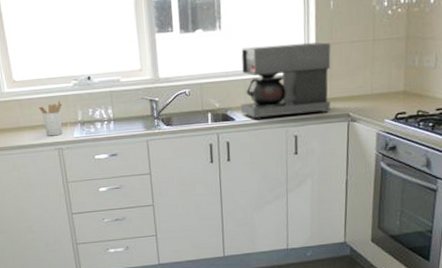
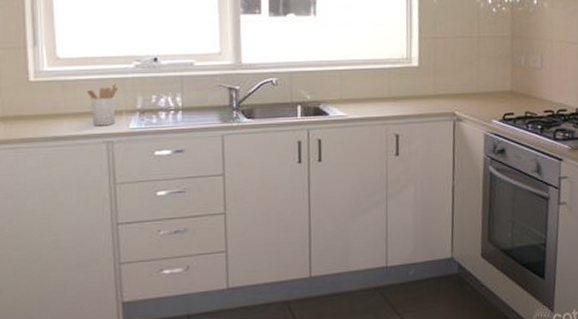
coffee maker: present [241,42,331,120] -> none [336,35,435,116]

